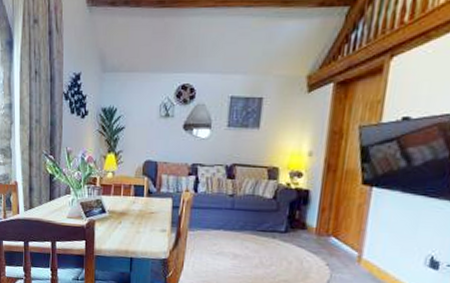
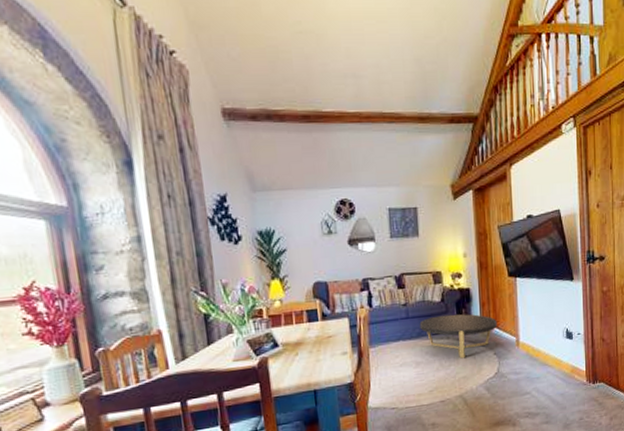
coffee table: none [244,212,337,262] -> present [419,314,497,359]

